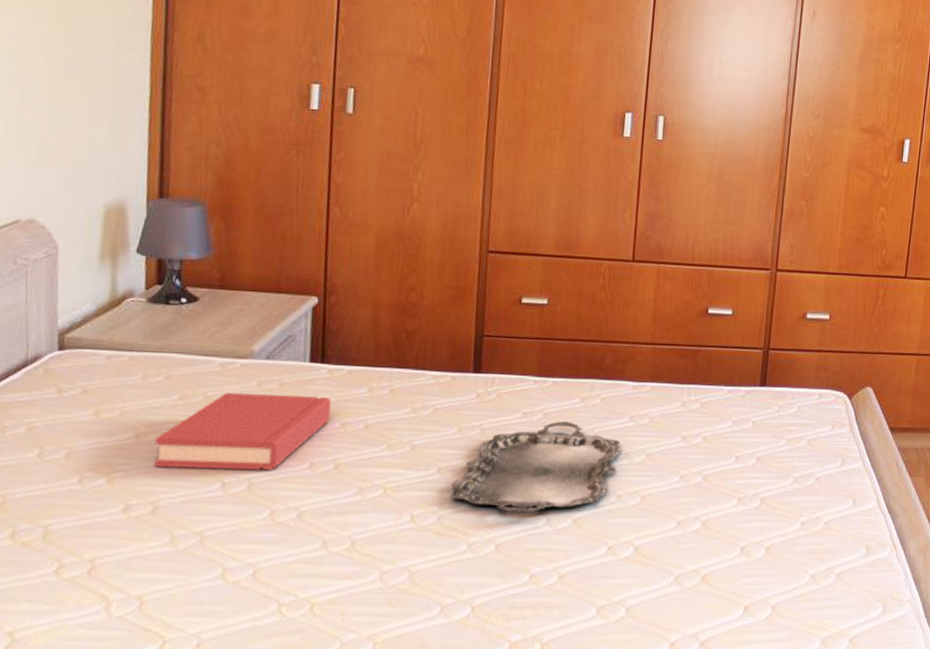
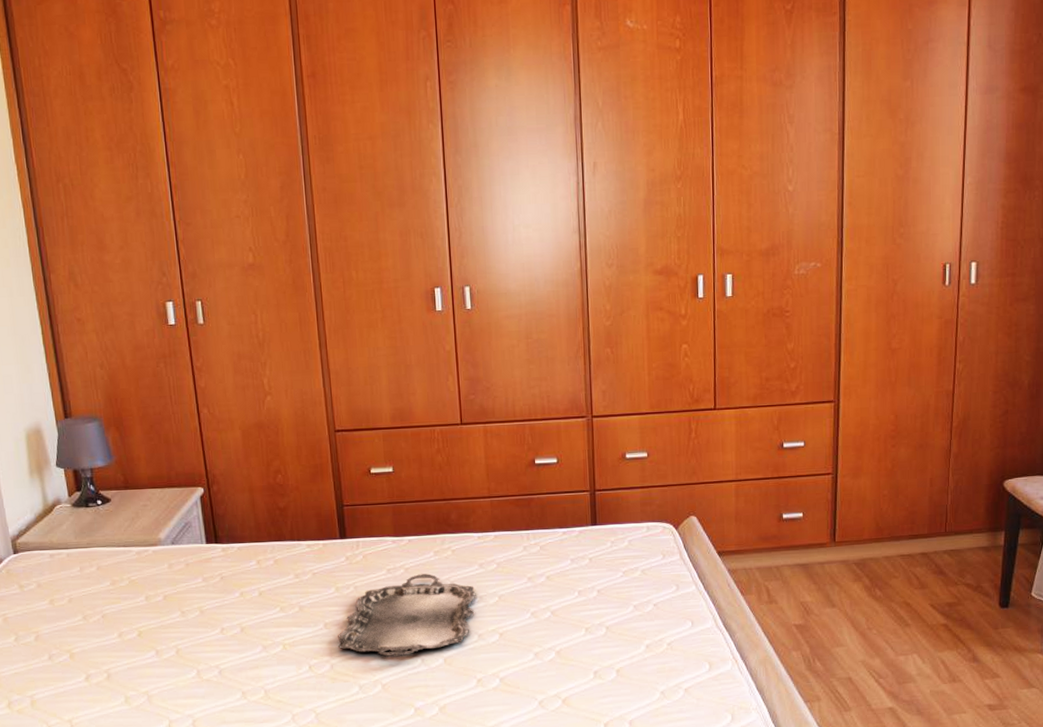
hardback book: present [154,392,331,470] -> none [99,572,231,642]

